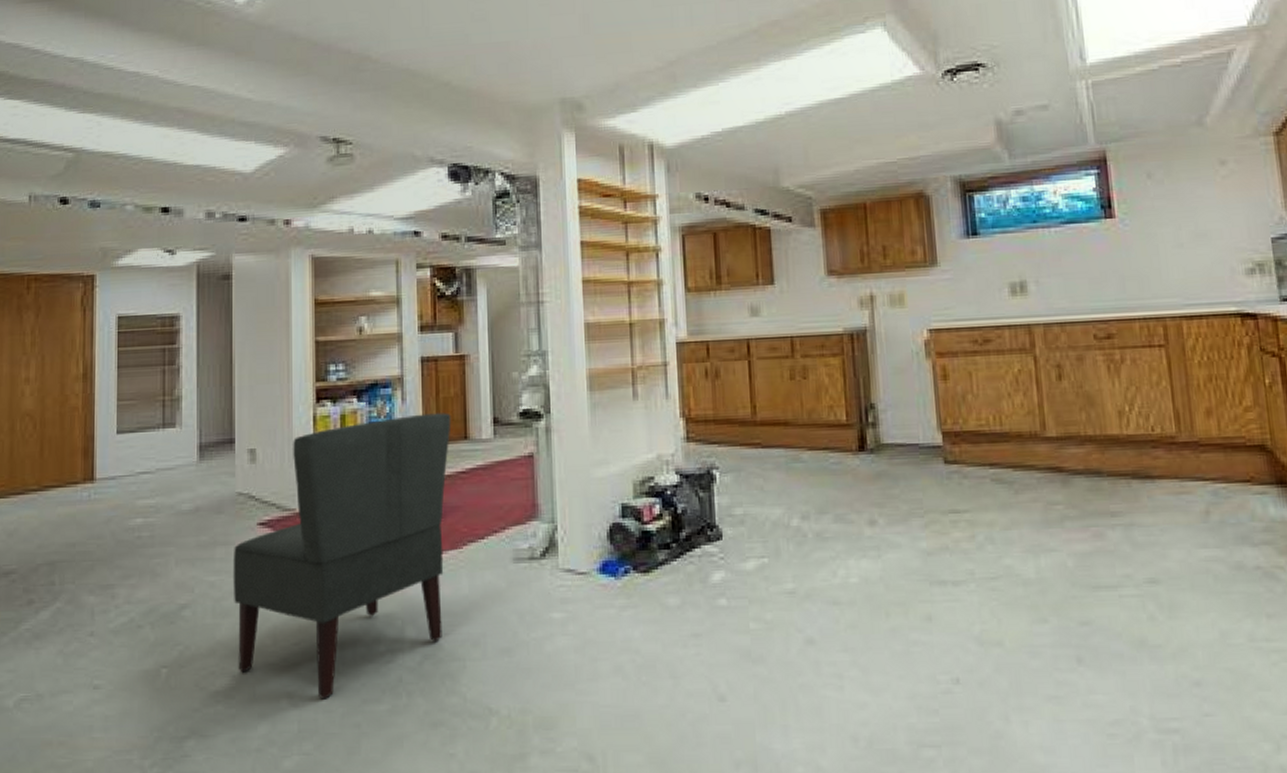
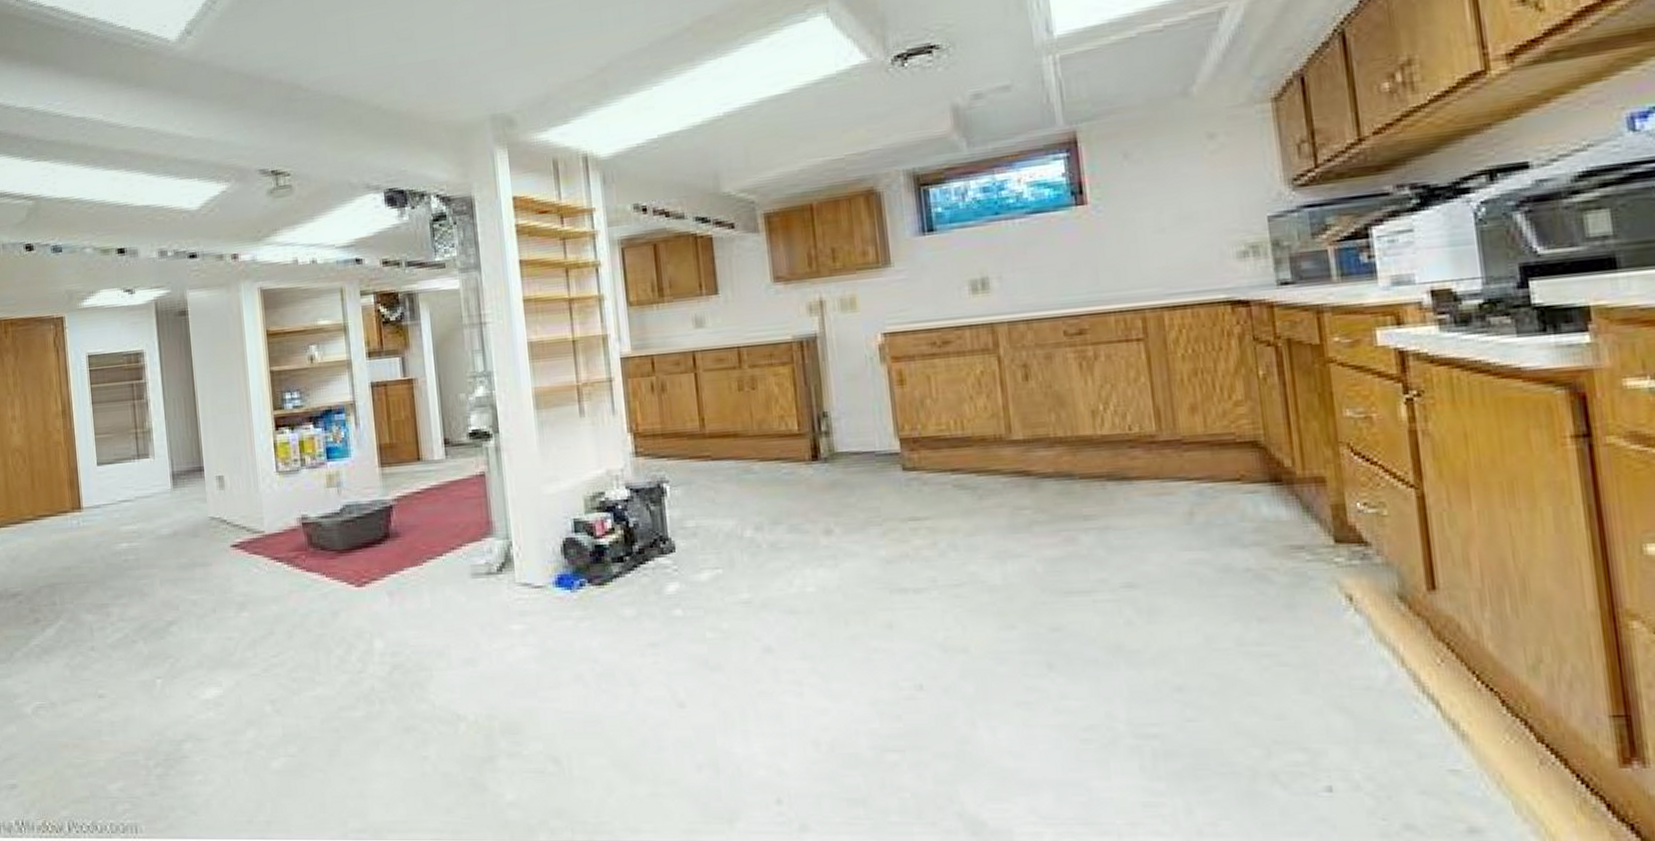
chair: present [233,413,451,699] -> none [211,436,409,707]

